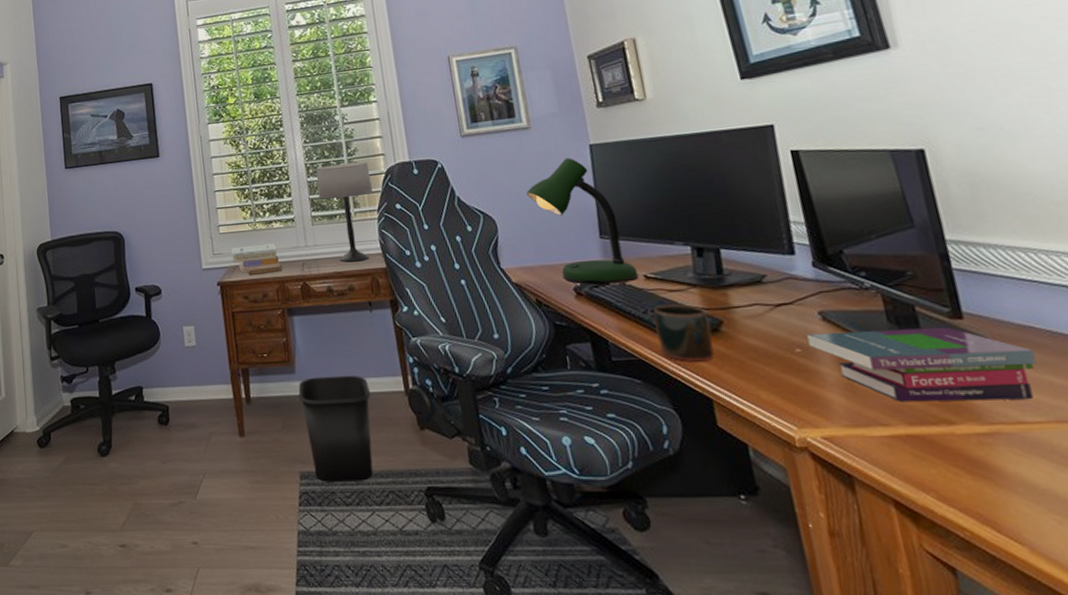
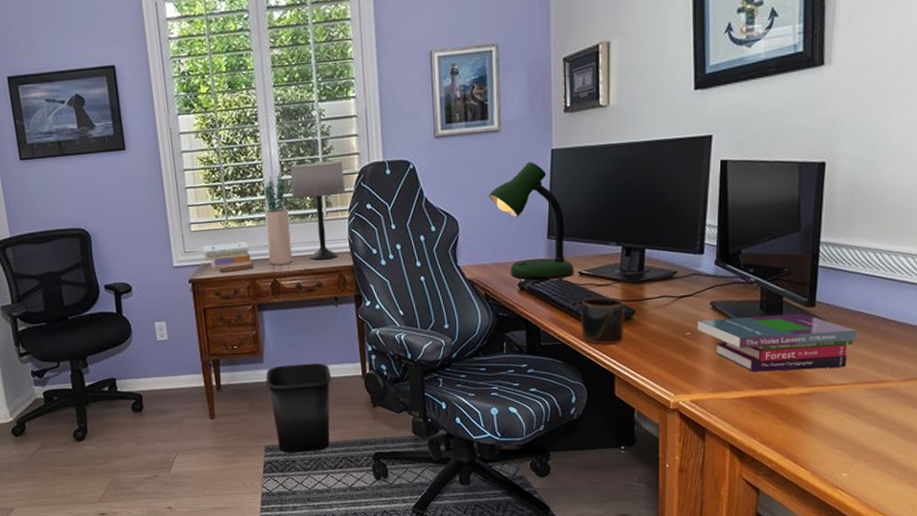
vase: none [291,174,322,268] -> present [264,172,292,266]

